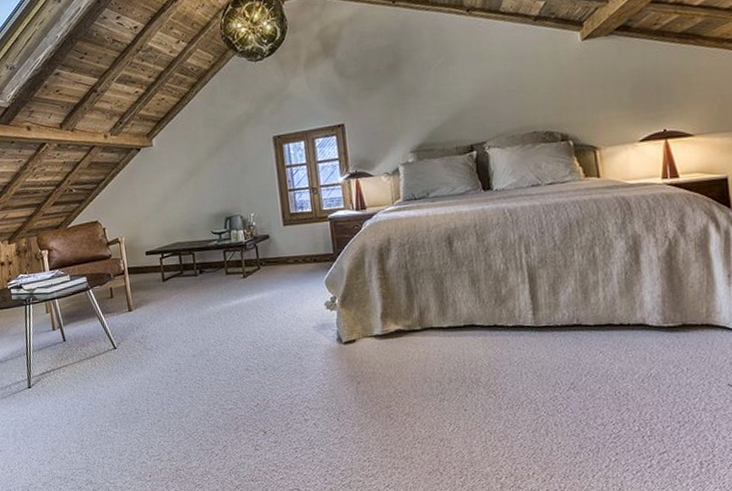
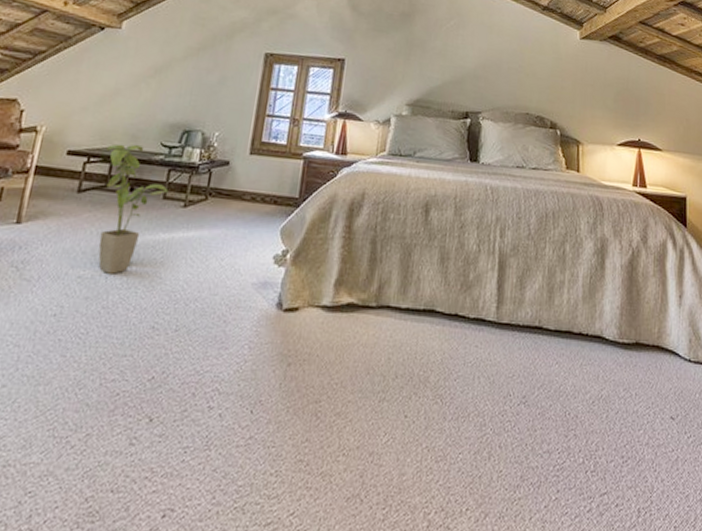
house plant: none [173,236,229,337] -> present [98,143,169,274]

